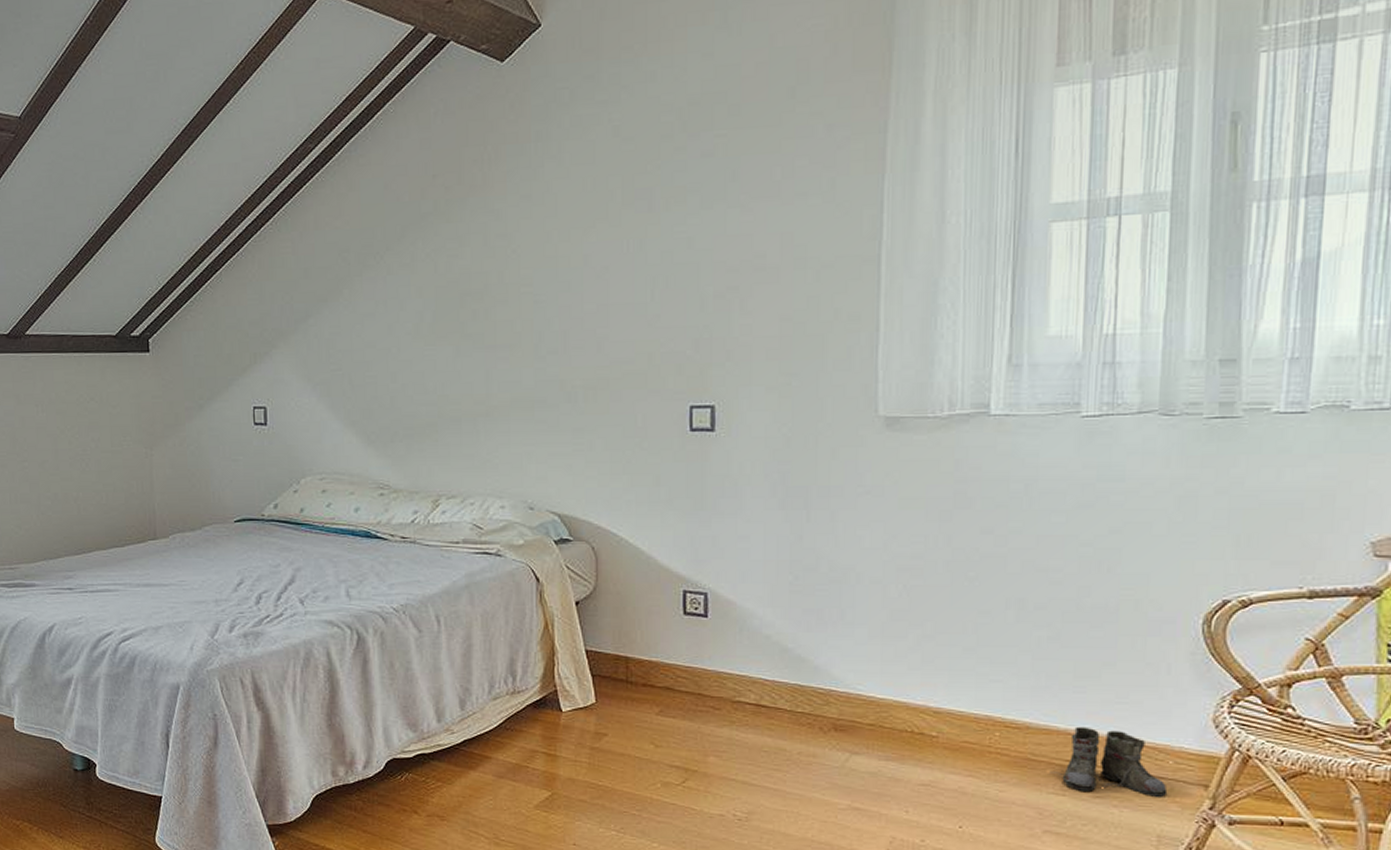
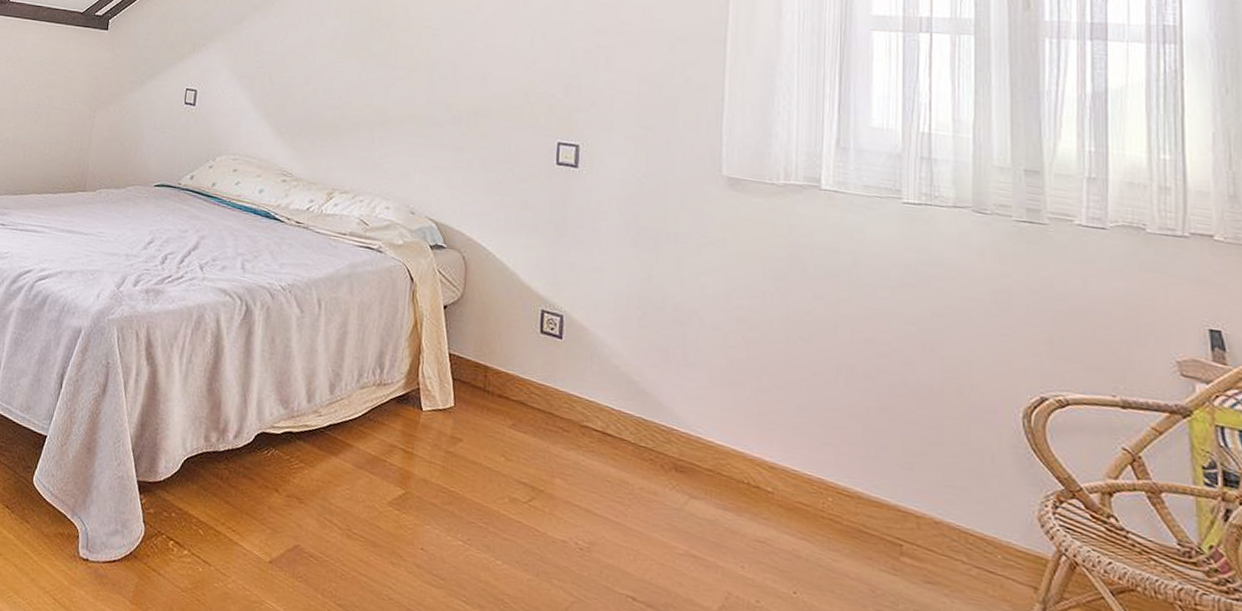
boots: present [1050,726,1168,798] -> none [881,504,998,594]

